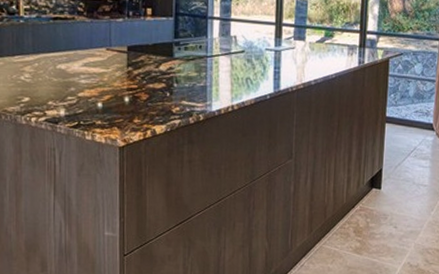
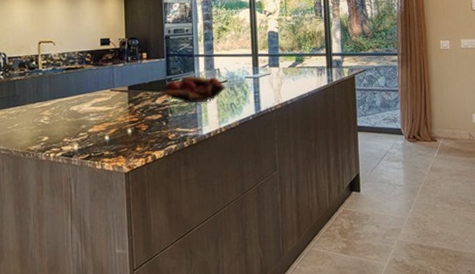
fruit basket: none [166,41,243,74] -> present [161,76,227,104]

